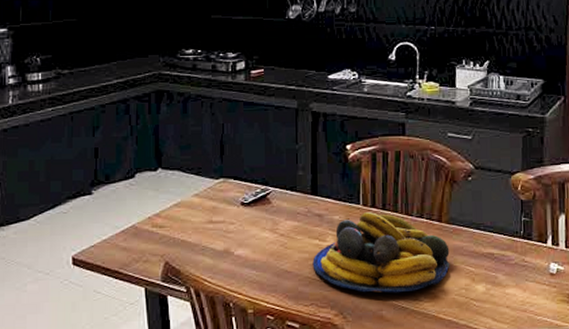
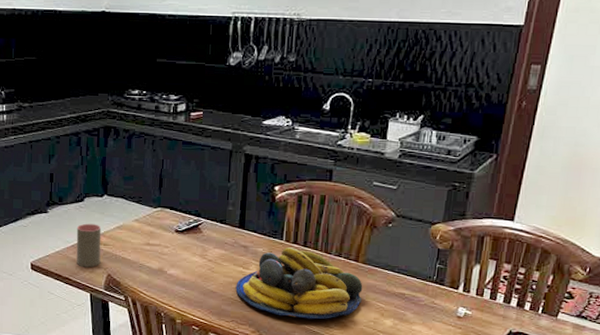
cup: none [127,203,156,256] -> present [76,223,102,268]

